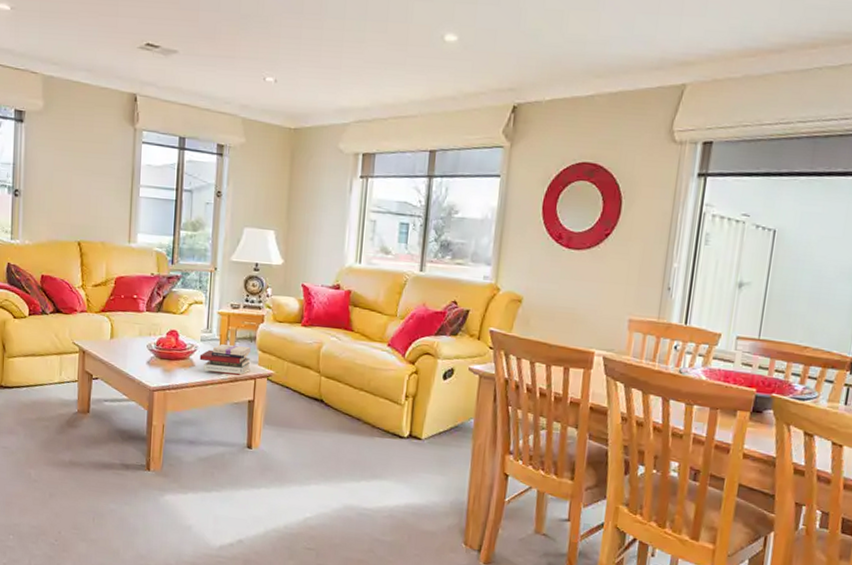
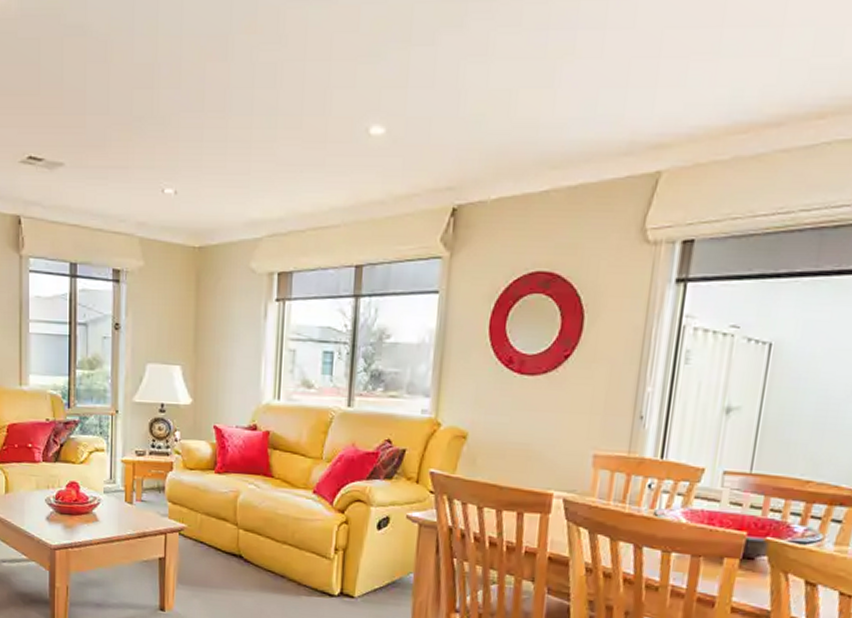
books: present [199,343,251,377] -> none [103,495,160,531]

